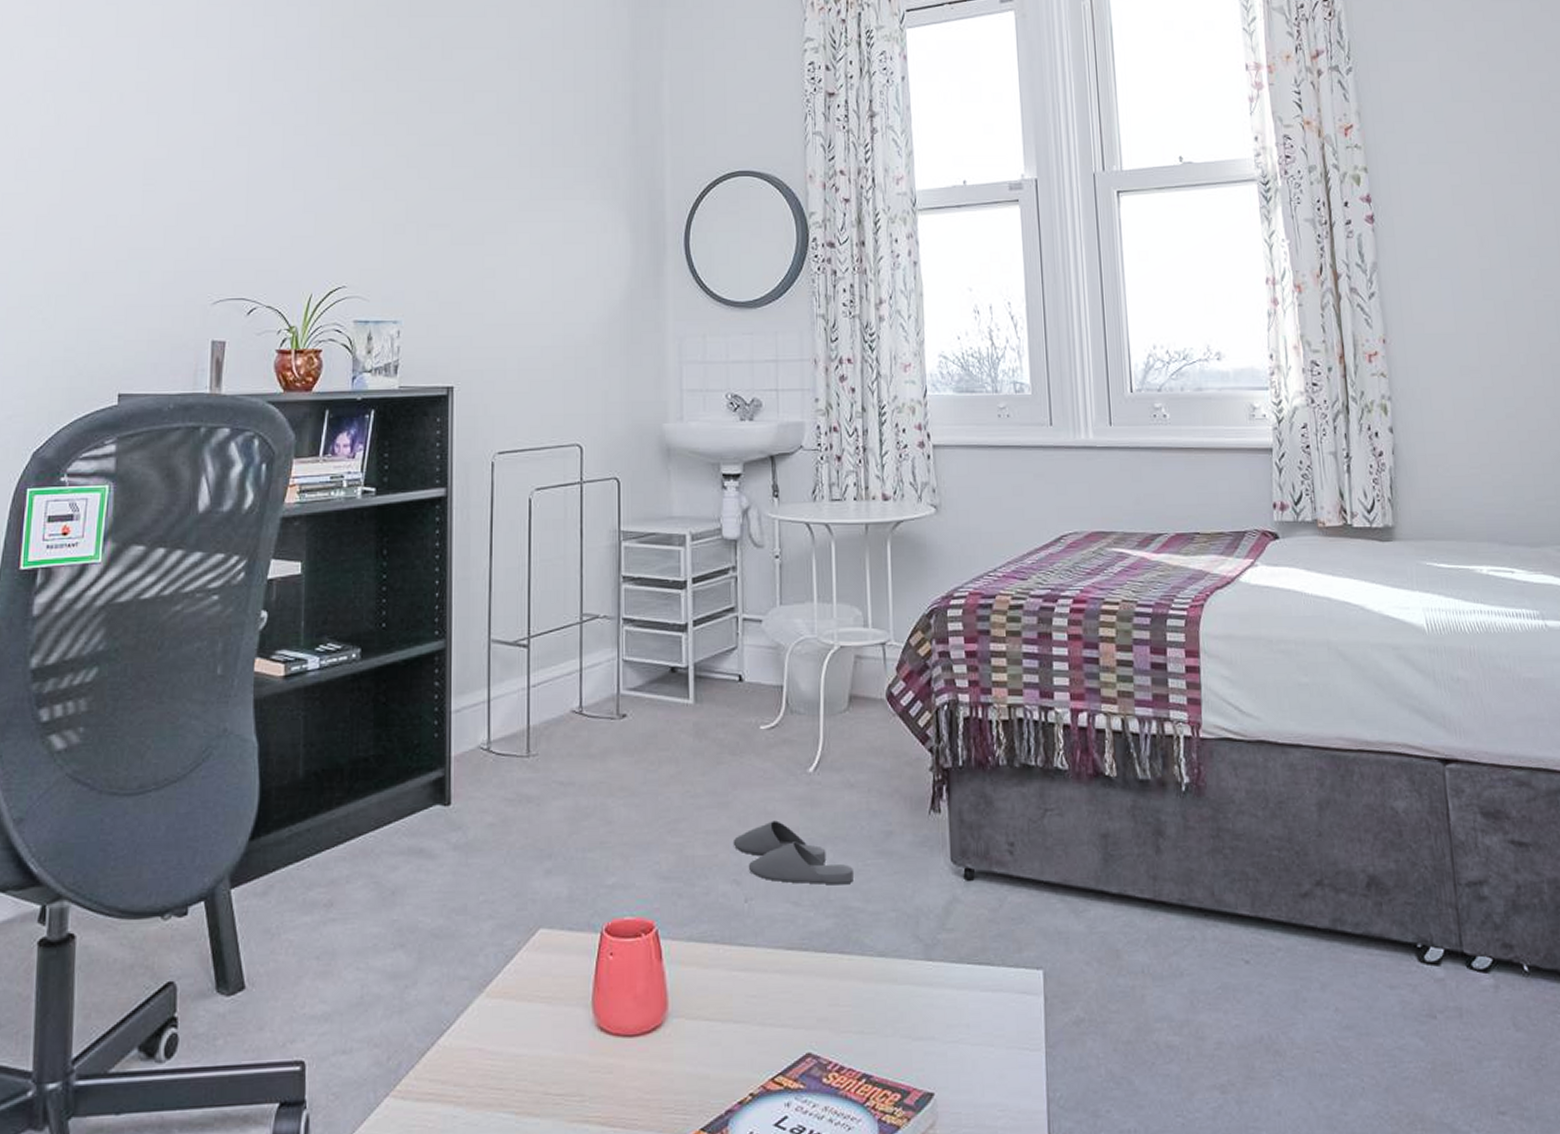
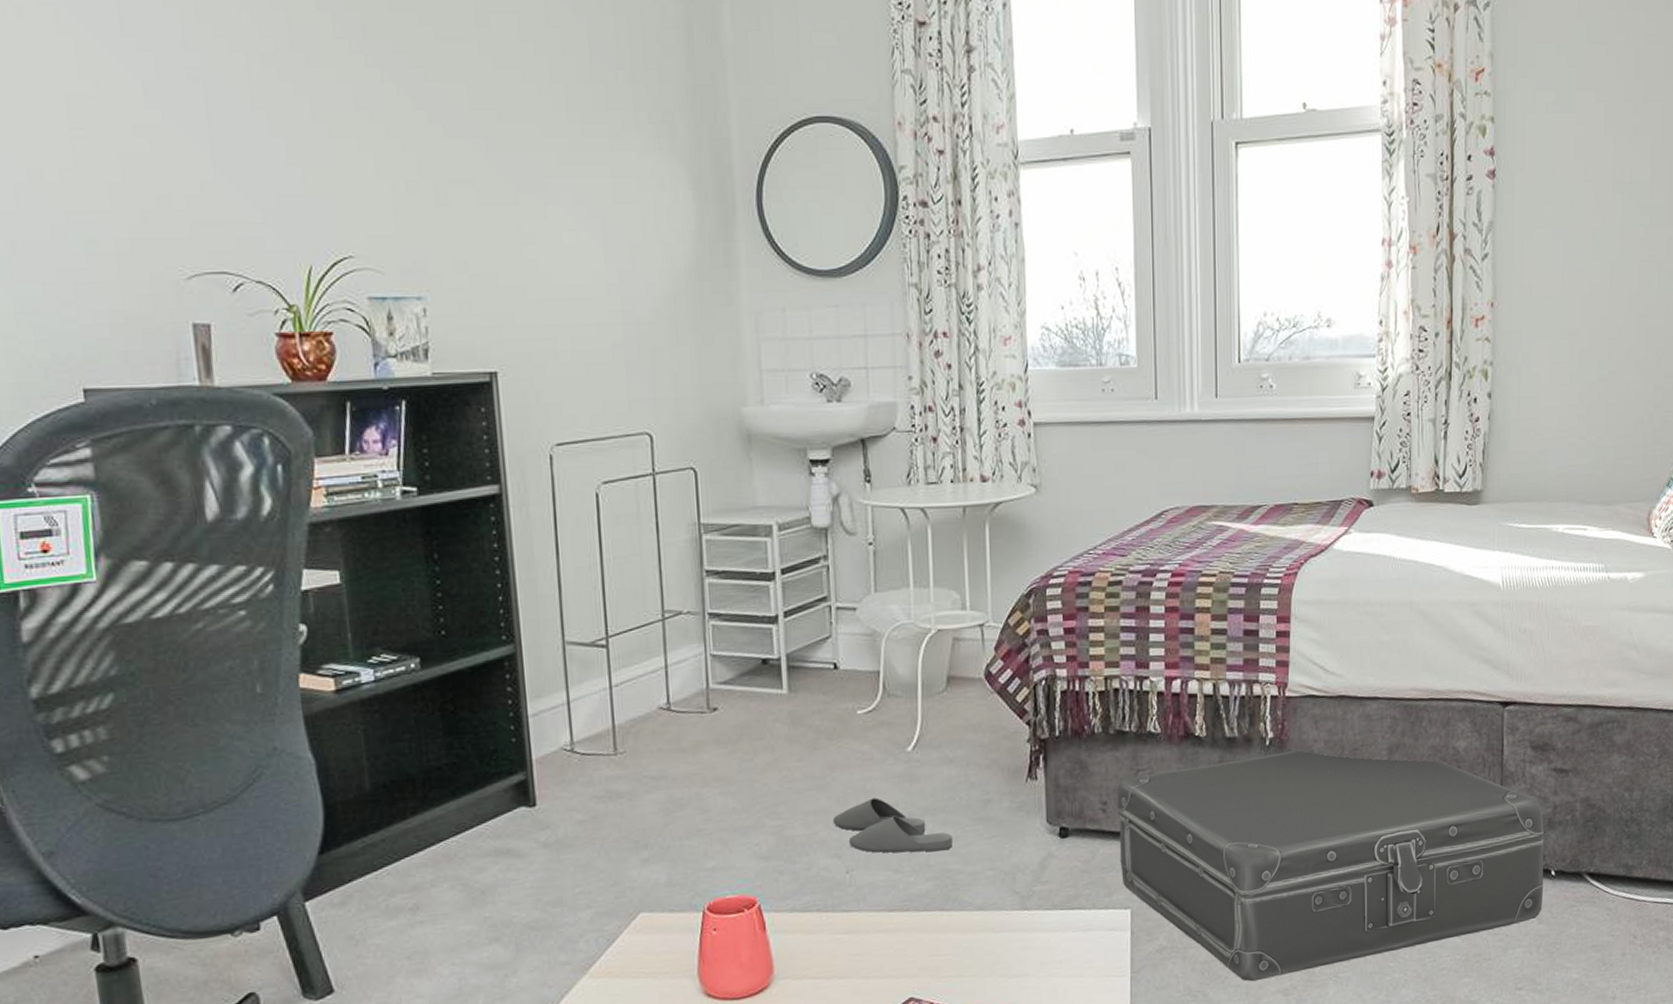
suitcase: none [1023,798,1518,1072] -> present [1116,749,1545,982]

